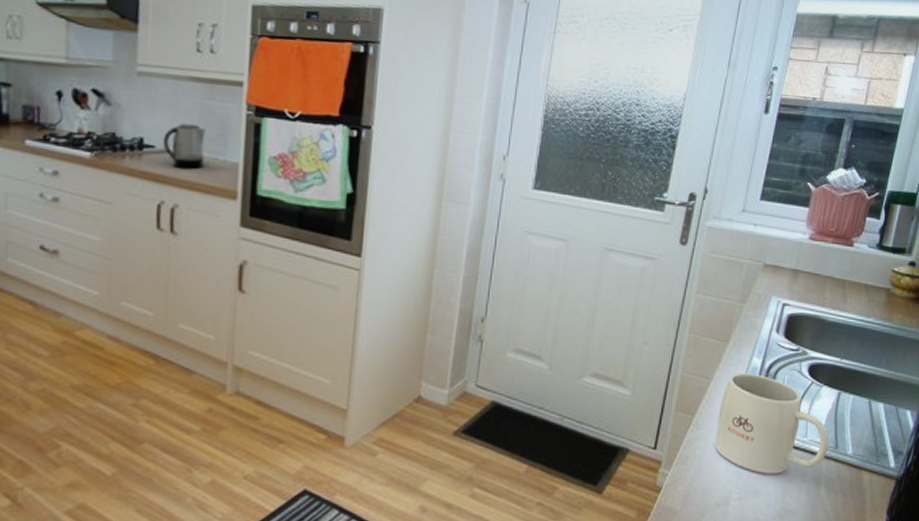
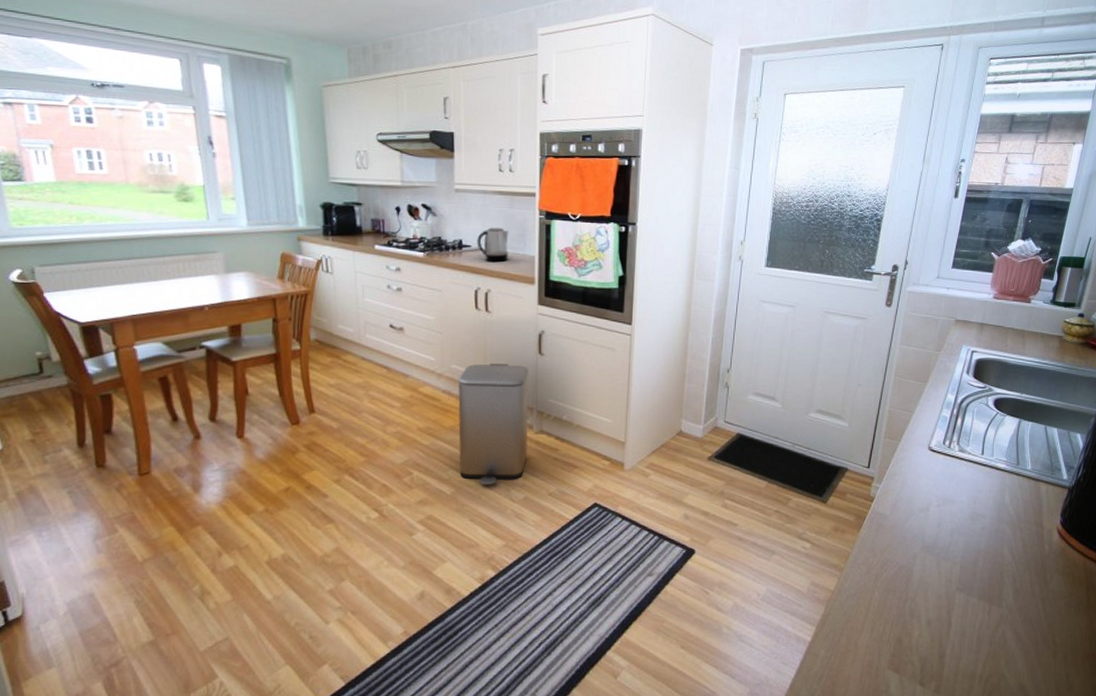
pedal bin: none [125,301,224,464] -> present [457,363,529,485]
mug: present [715,373,828,474] -> none [917,407,1011,486]

